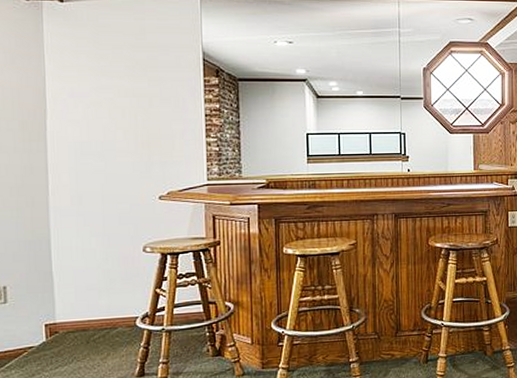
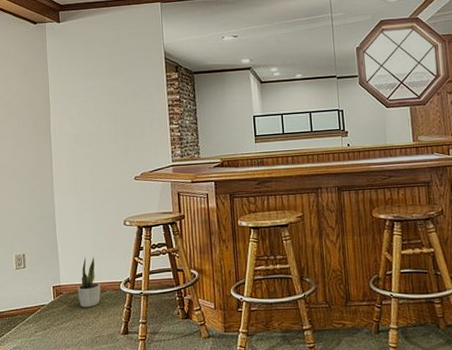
potted plant: none [79,288,111,349] -> present [77,257,101,308]

